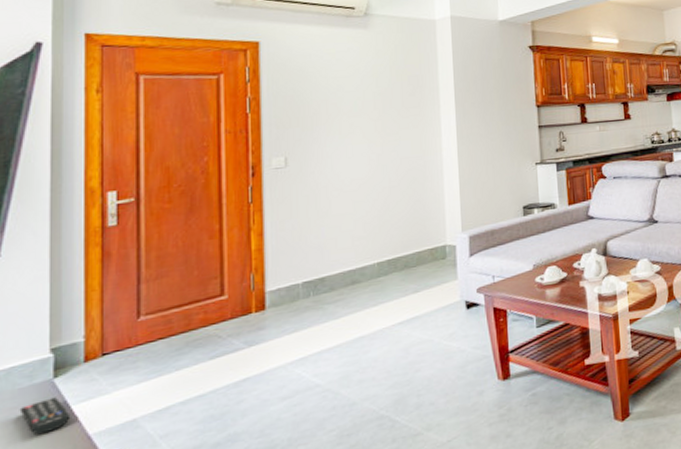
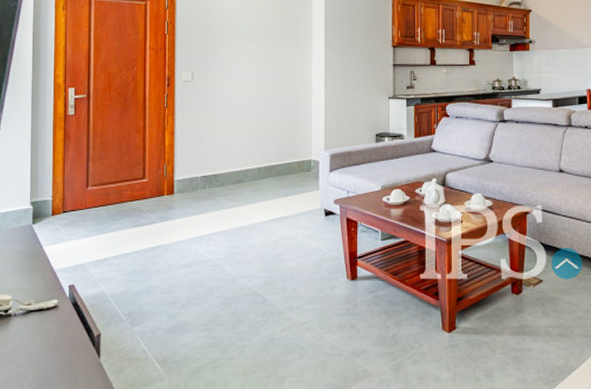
remote control: present [19,397,71,435] -> none [11,238,43,264]

